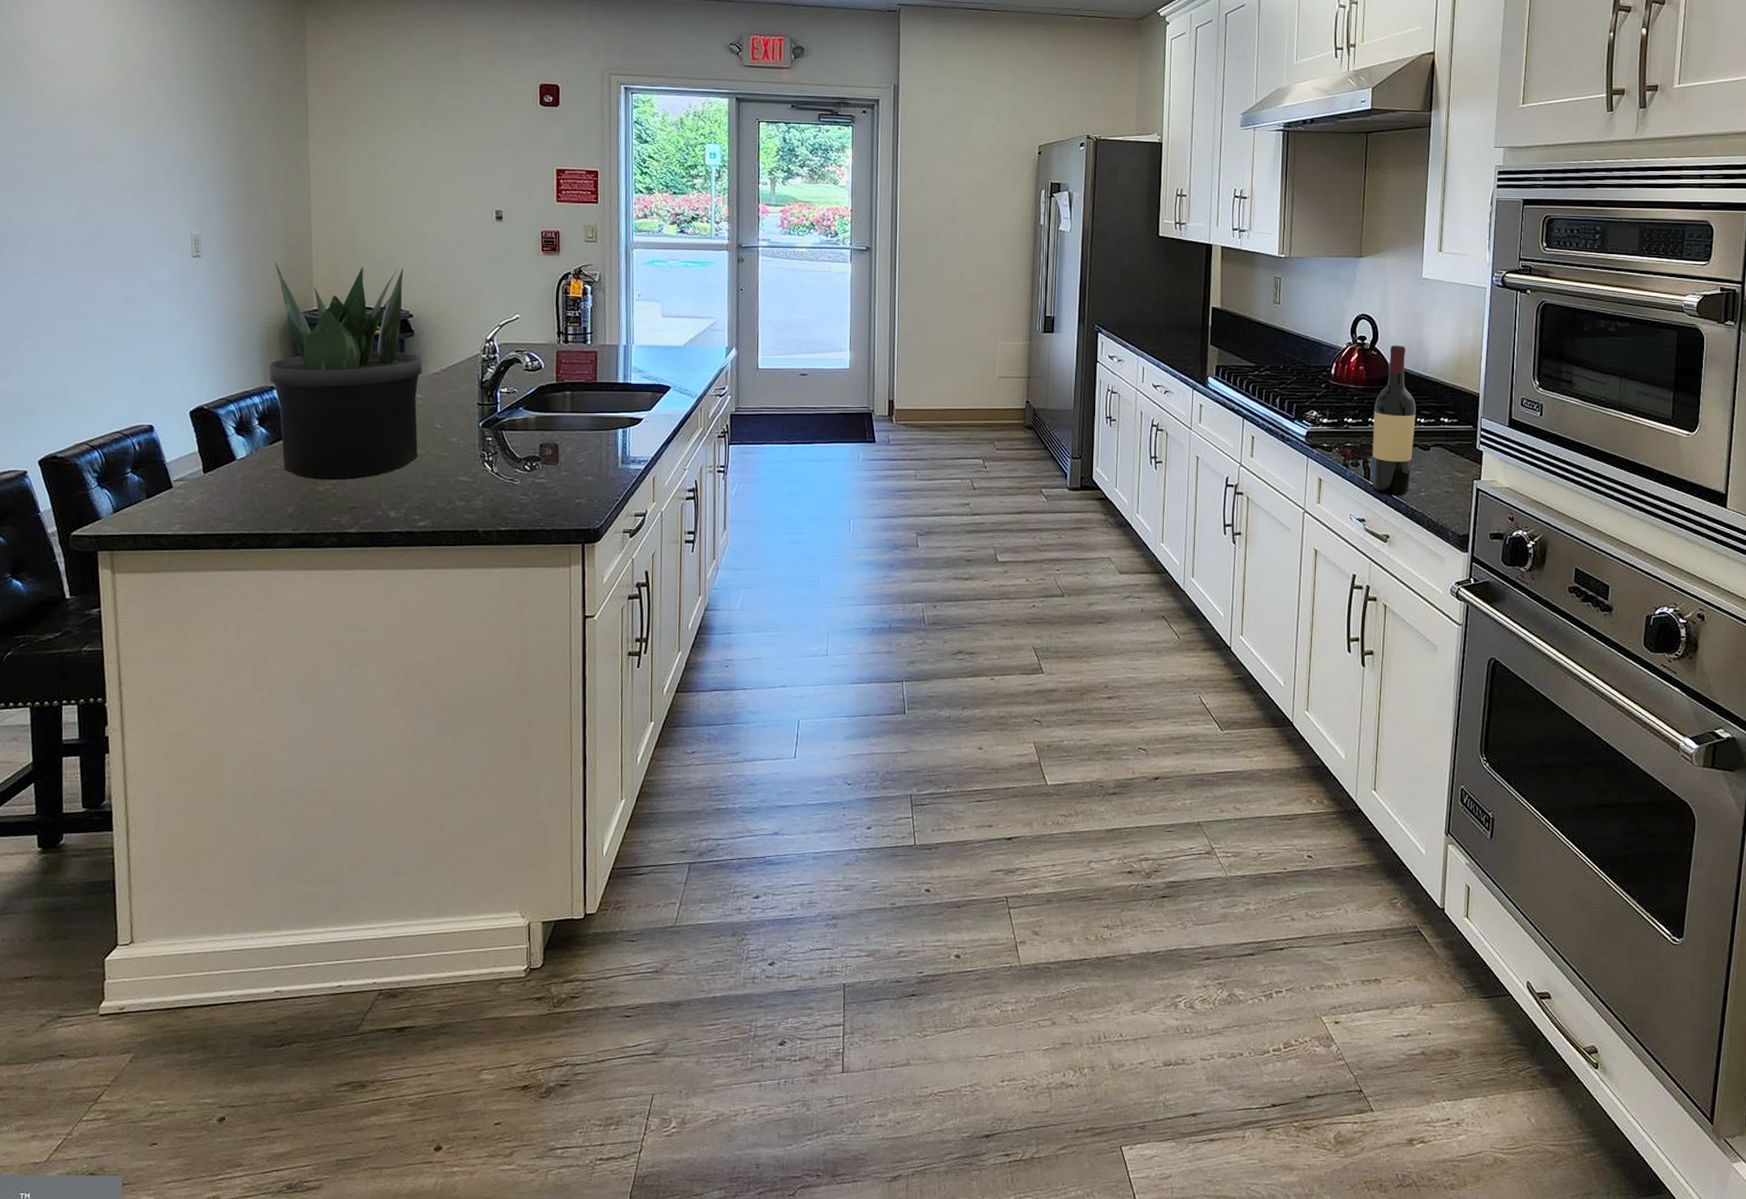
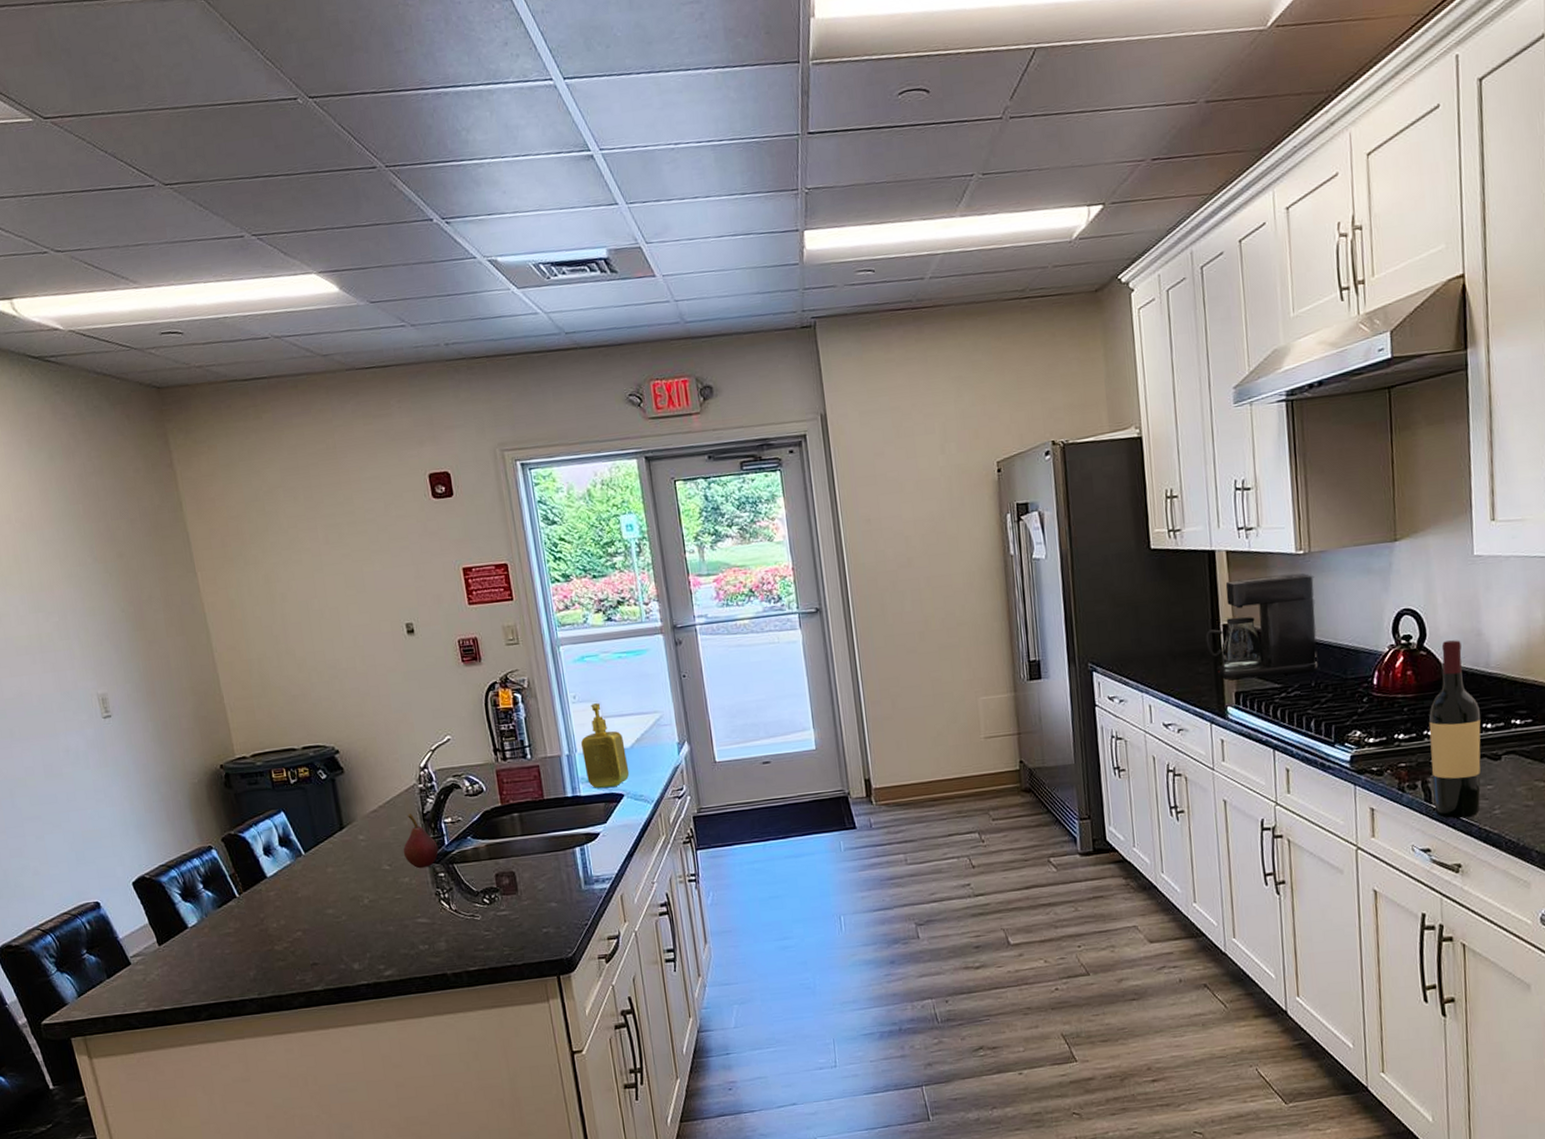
planter: present [268,261,422,480] -> none [186,701,371,939]
fruit: none [456,380,490,431] -> present [403,814,439,869]
soap dispenser: none [638,303,679,378] -> present [580,703,630,788]
coffee maker: none [1196,271,1291,357] -> present [1205,573,1319,681]

